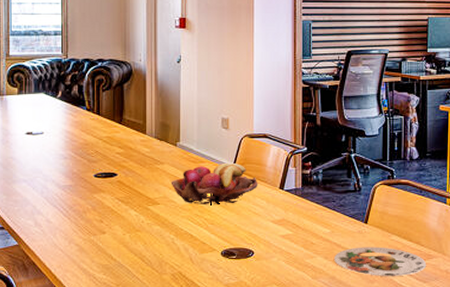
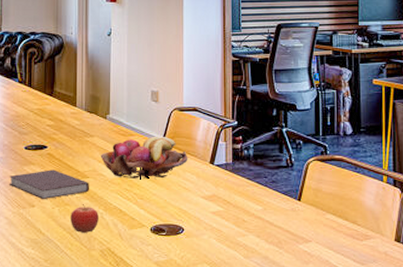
notebook: none [79,197,161,227] -> present [9,169,90,200]
fruit: none [142,230,170,259] -> present [71,204,99,234]
plate: present [334,247,427,277] -> none [267,225,364,258]

